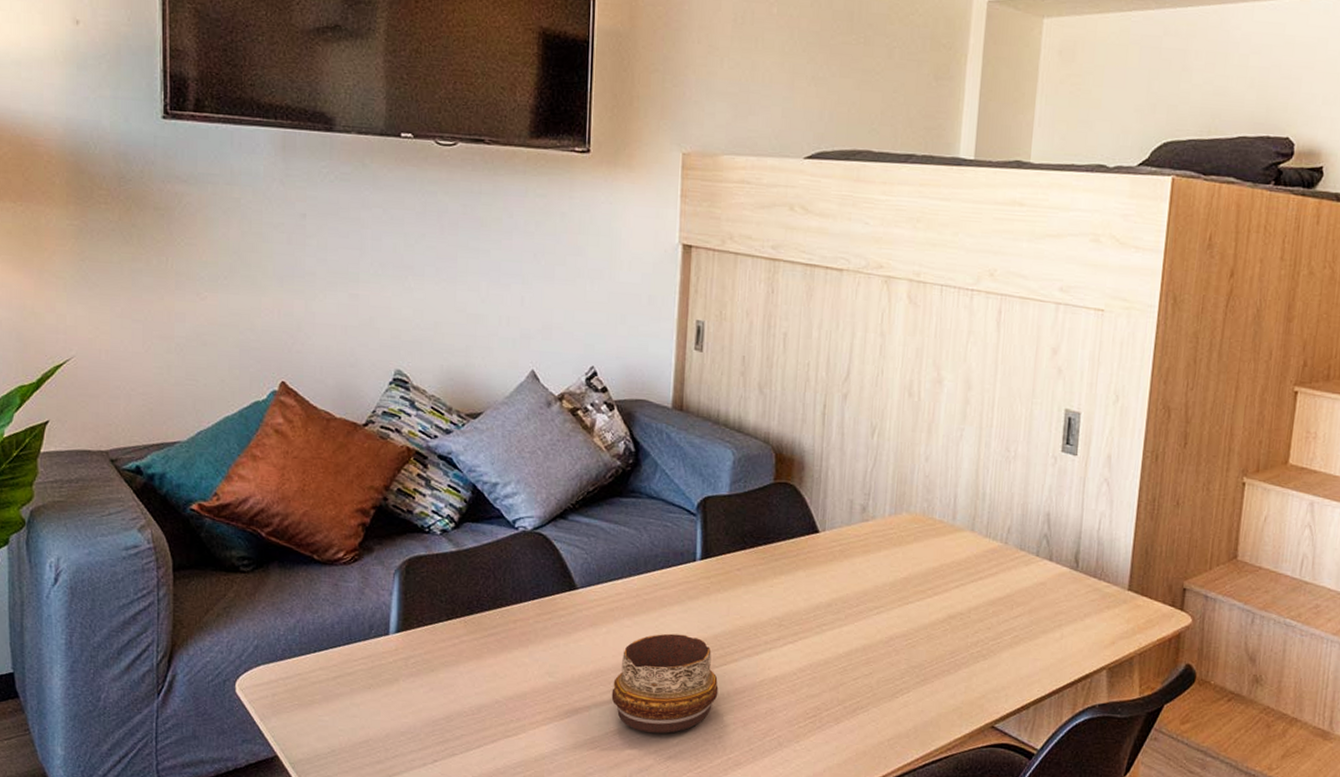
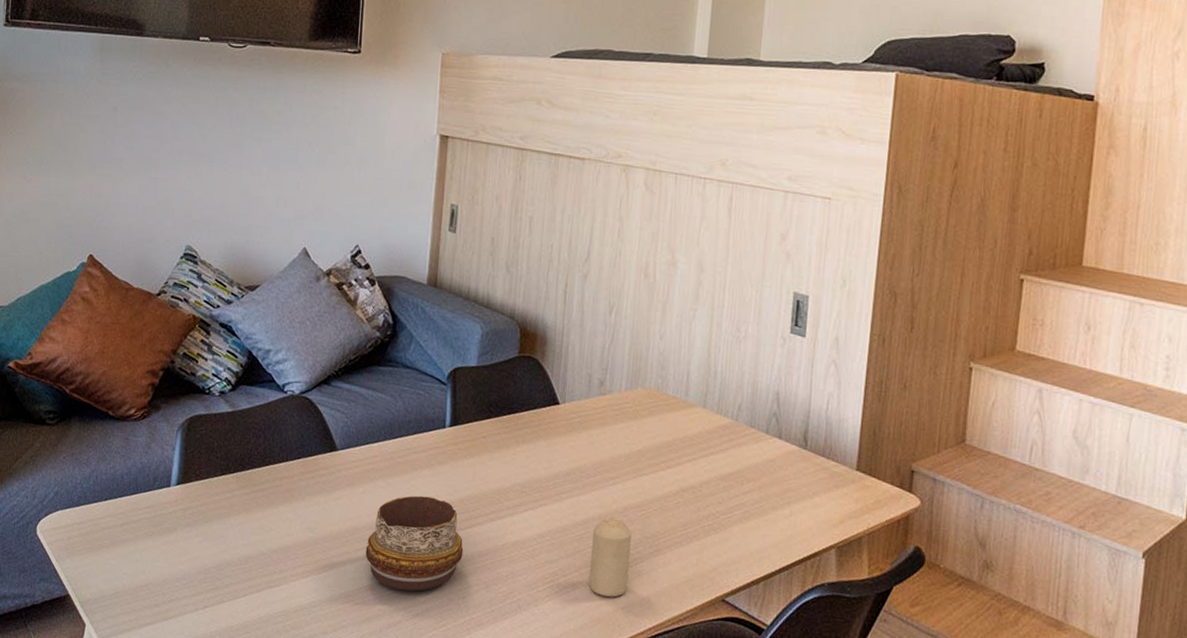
candle: none [853,647,898,729] -> present [589,517,632,597]

